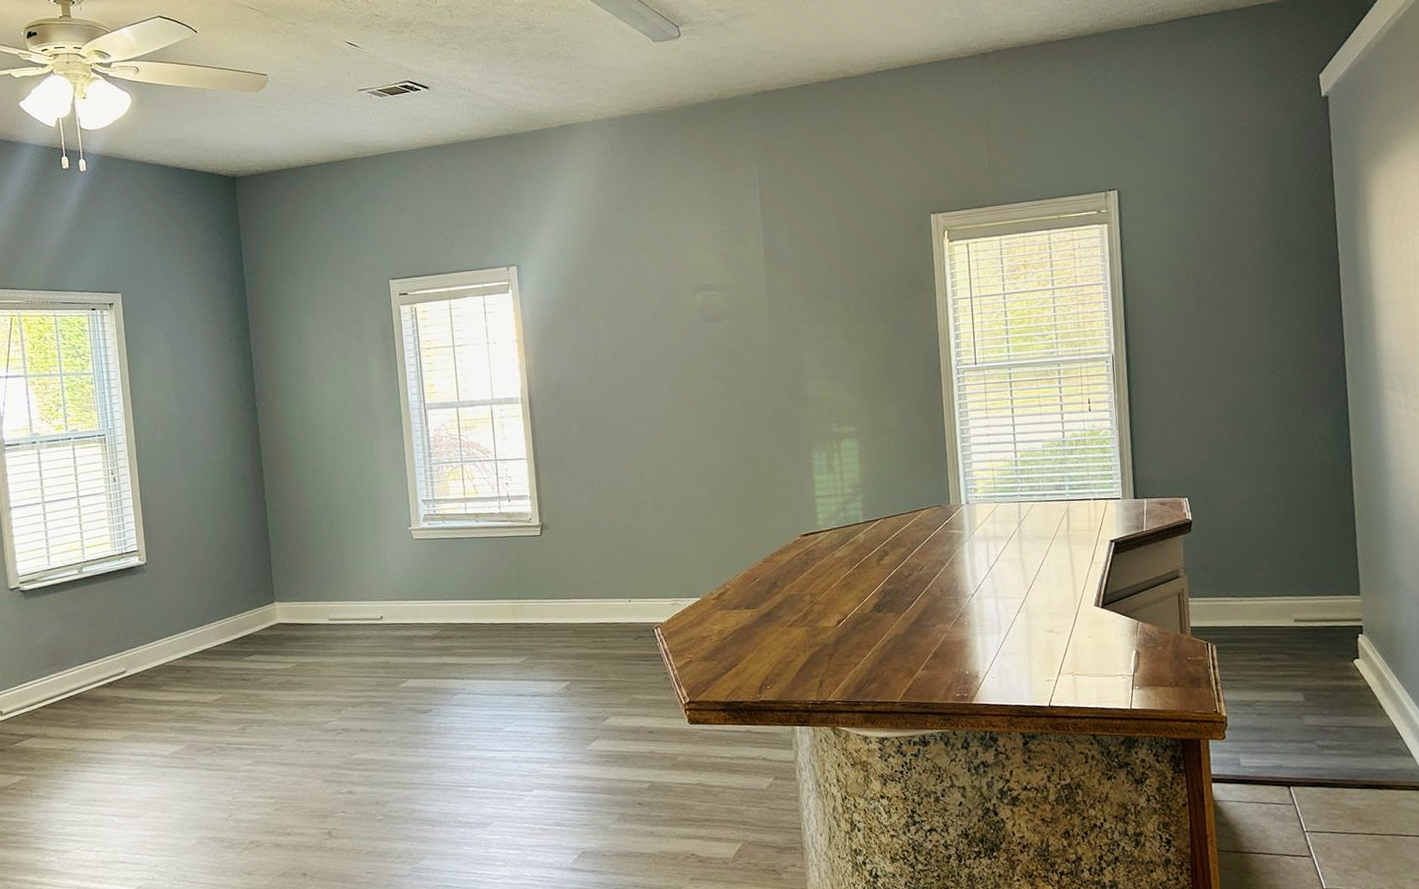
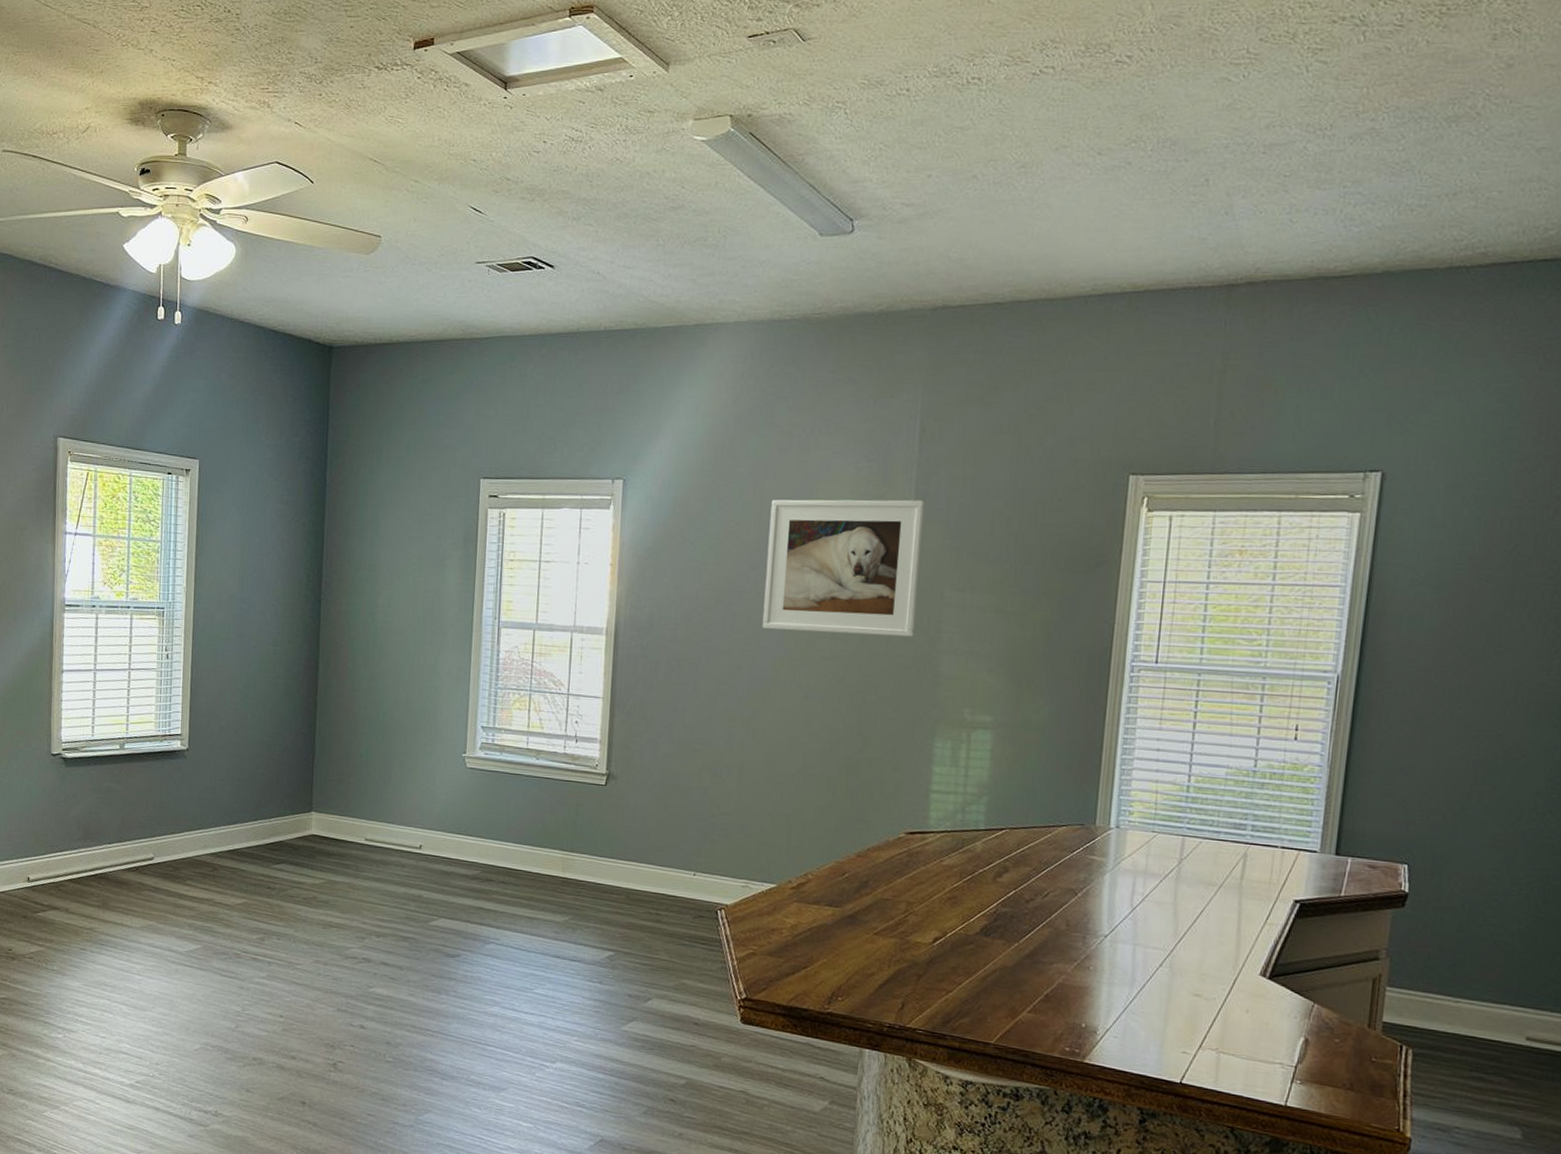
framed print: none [646,254,781,380] -> present [762,499,925,637]

